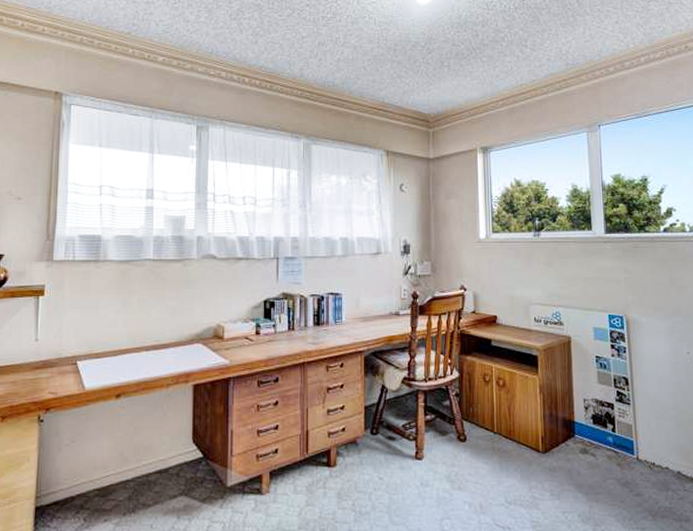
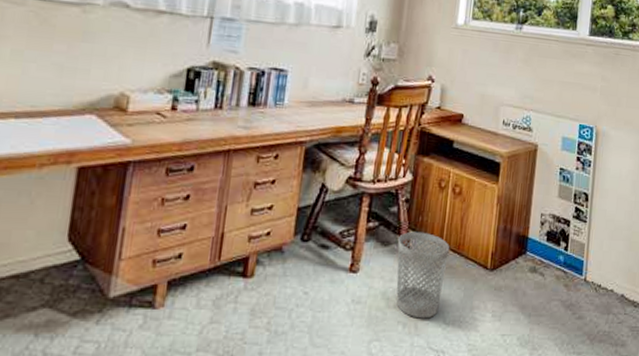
wastebasket: none [454,421,501,499] -> present [396,231,449,319]

